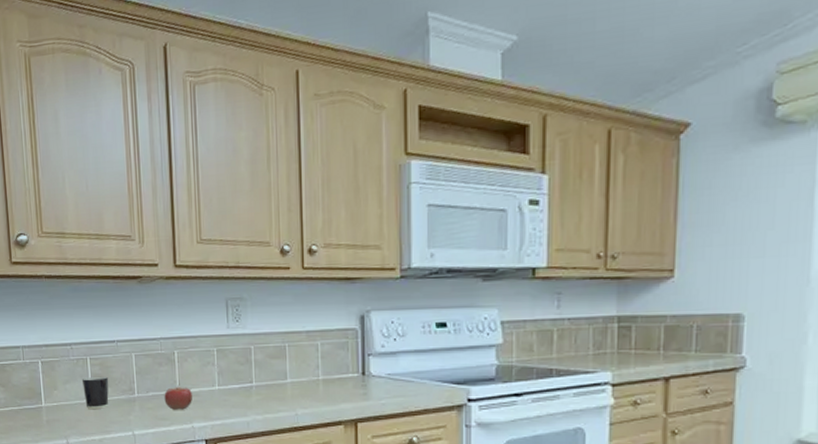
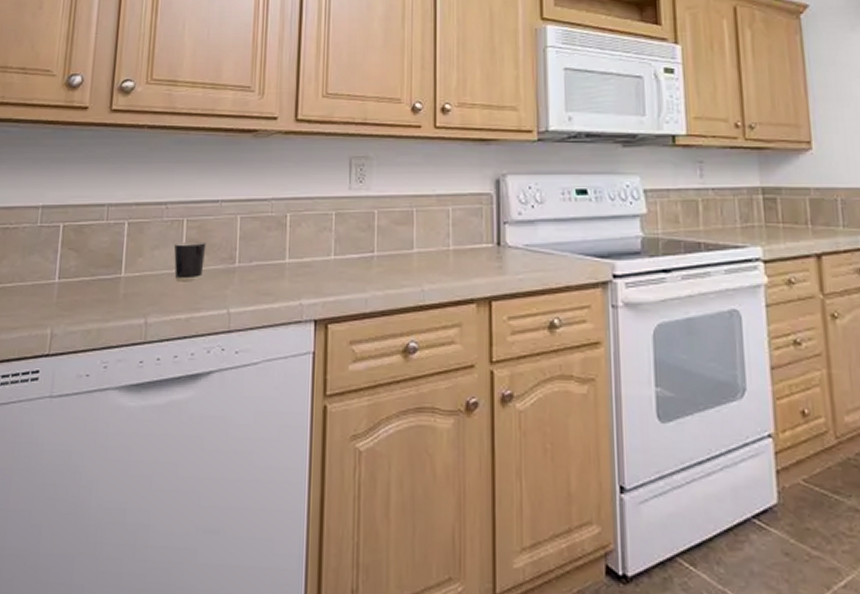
fruit: present [164,383,193,411] -> none [270,251,304,285]

